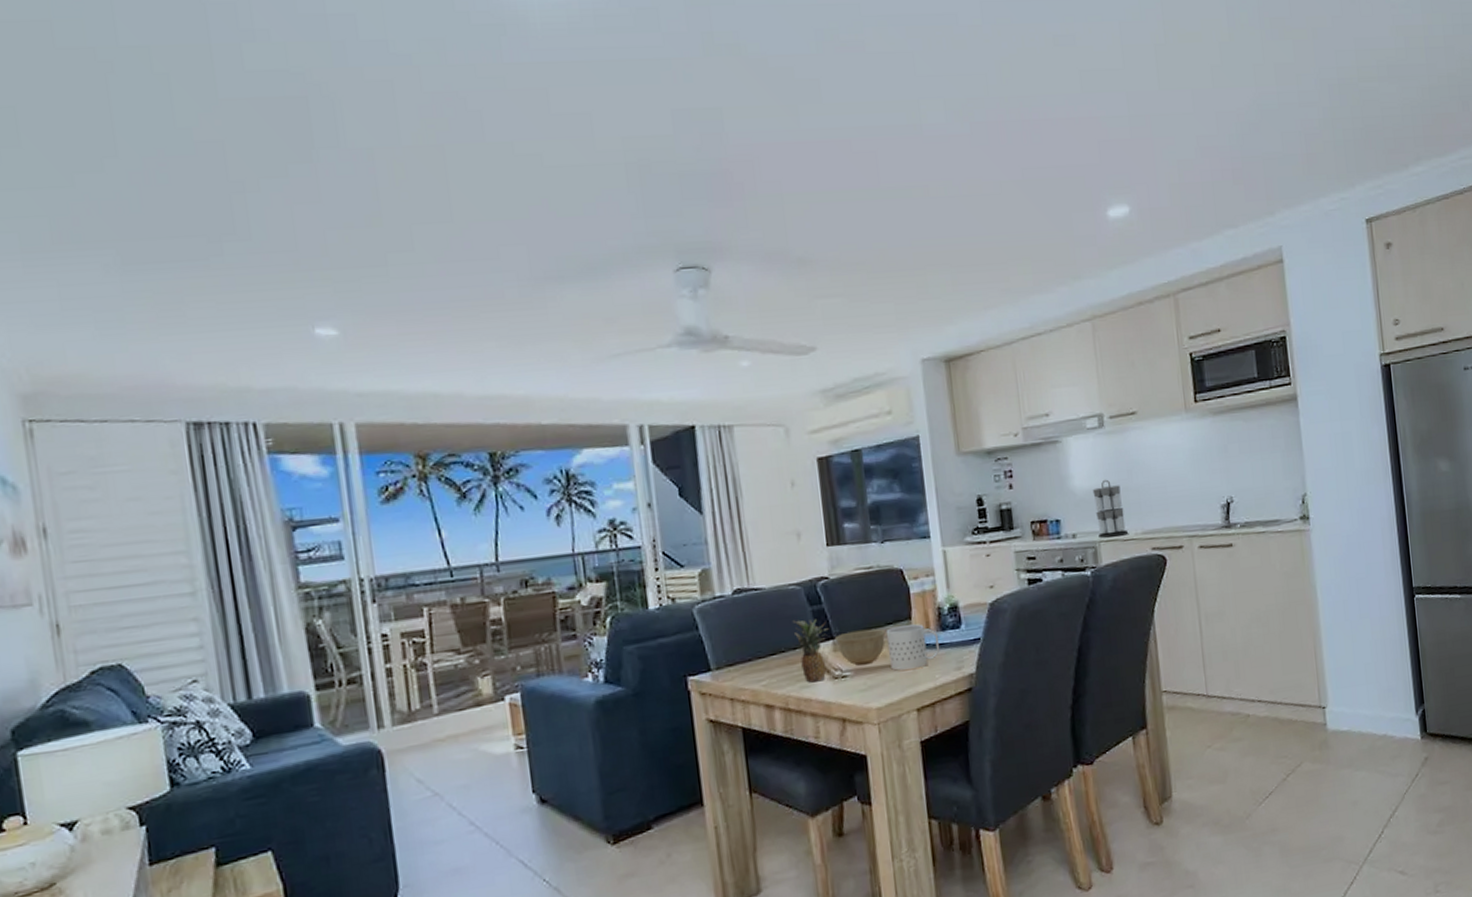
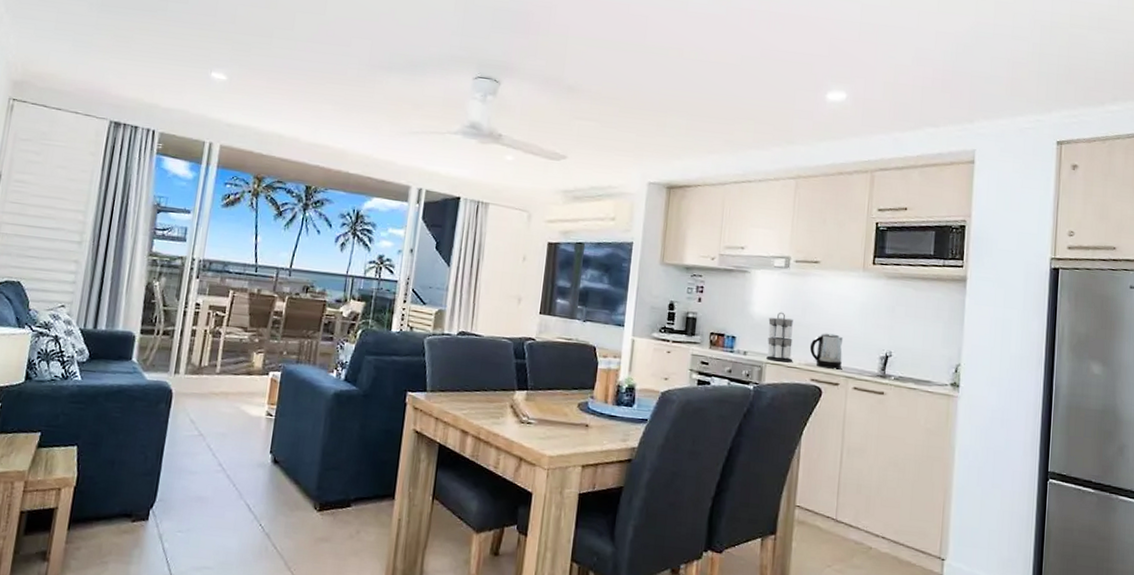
fruit: present [793,619,828,683] -> none [497,367,526,422]
bowl: present [834,629,886,667] -> none [528,387,571,419]
mug: present [885,624,940,671] -> none [568,392,614,432]
kettle: none [1143,491,1182,533] -> present [809,333,844,370]

